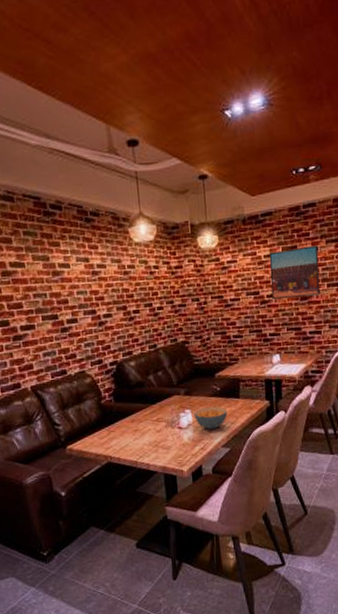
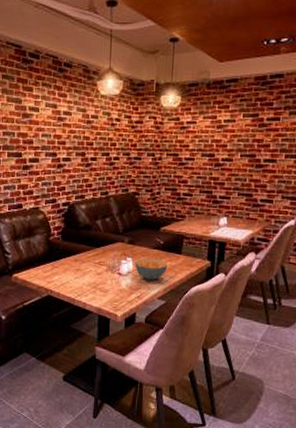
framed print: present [269,245,320,299] -> none [226,115,281,165]

